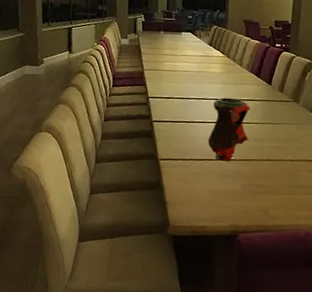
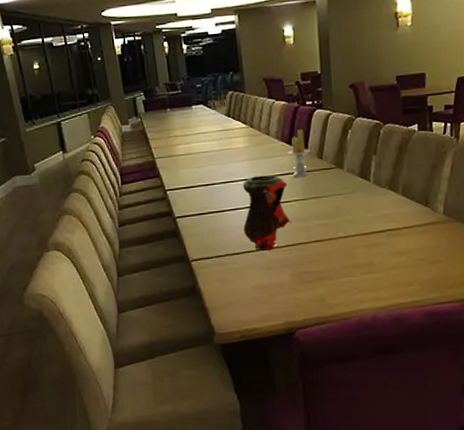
candle: none [254,65,274,105] -> present [287,129,311,178]

